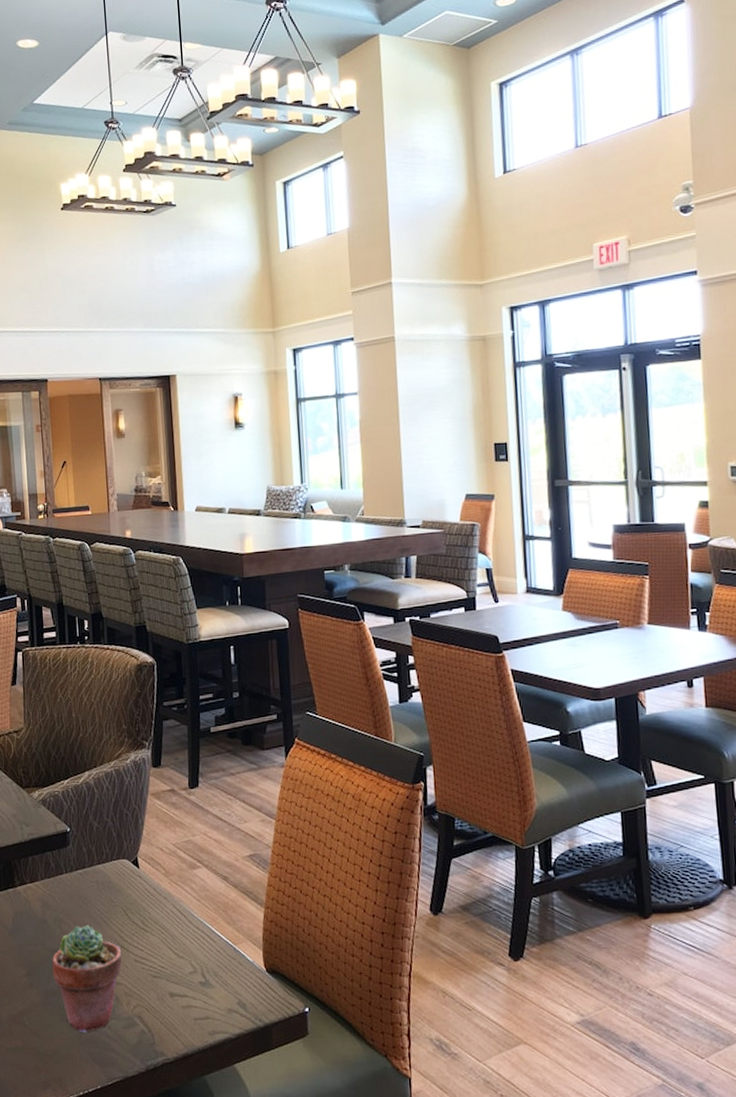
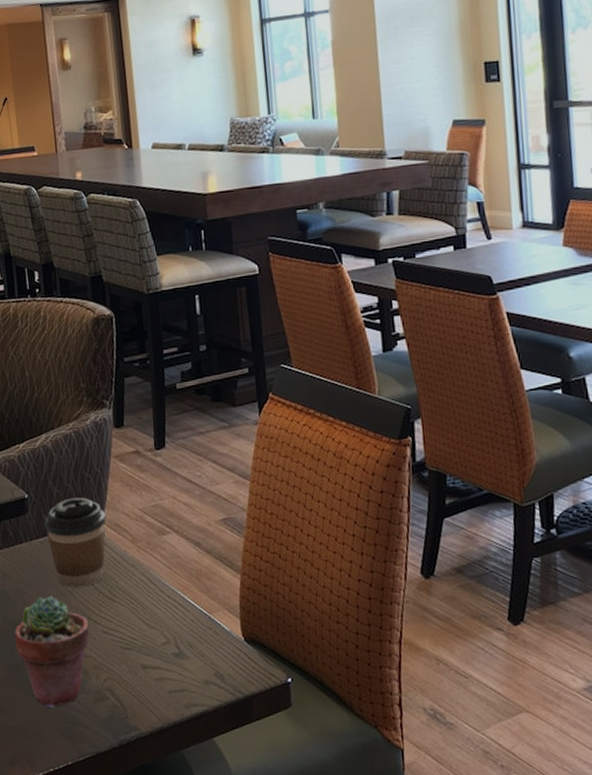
coffee cup: none [84,832,142,917] -> present [44,497,106,587]

